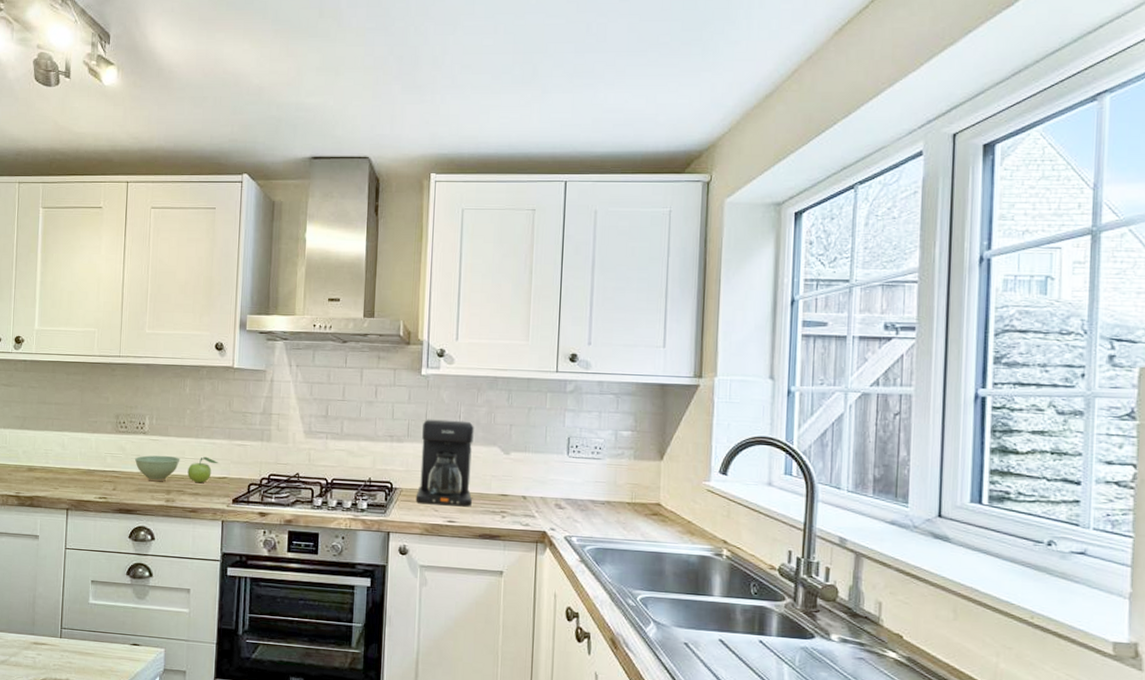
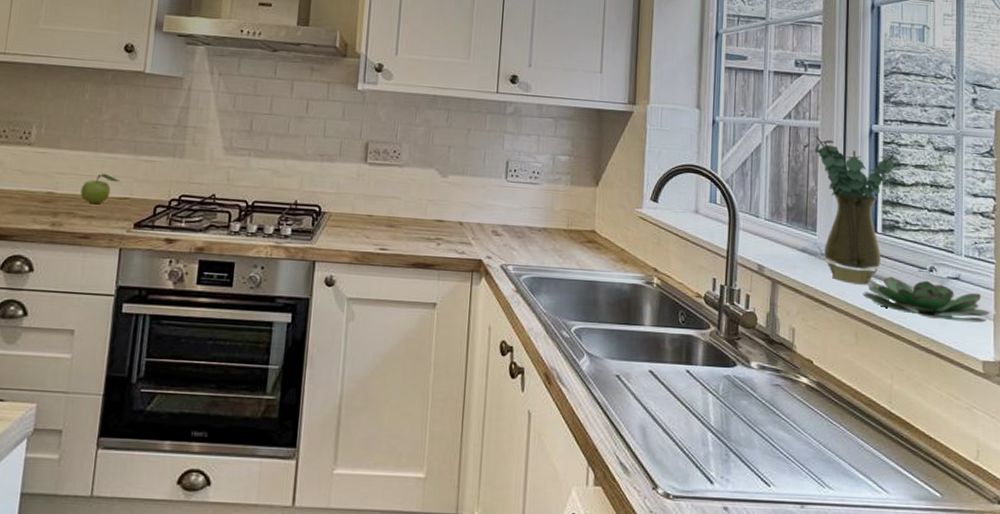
bowl: present [134,455,180,482] -> none [14,170,73,202]
coffee maker: present [415,419,474,507] -> none [345,137,411,234]
vase: none [907,402,1006,559] -> present [815,135,895,285]
succulent plant: none [963,550,1126,601] -> present [862,276,991,323]

